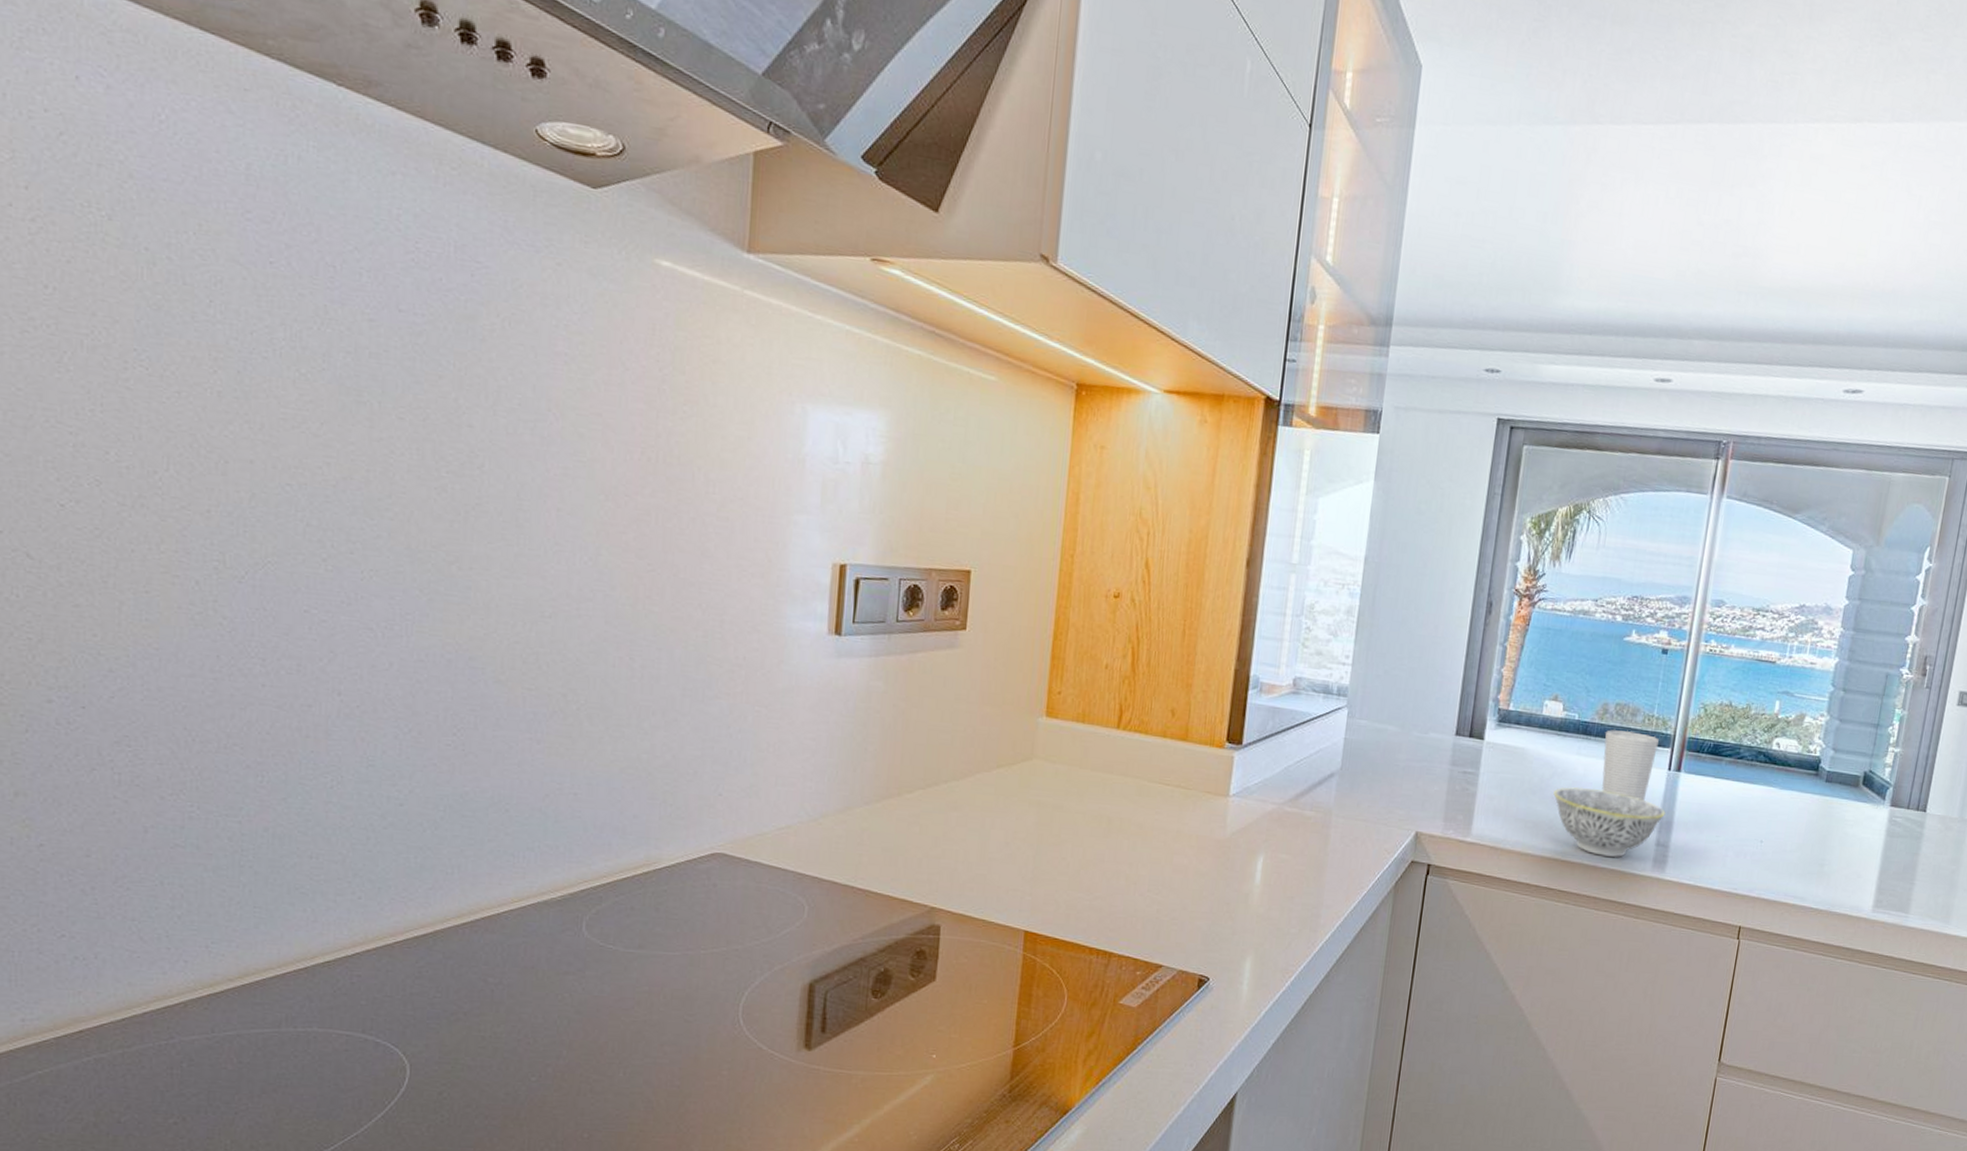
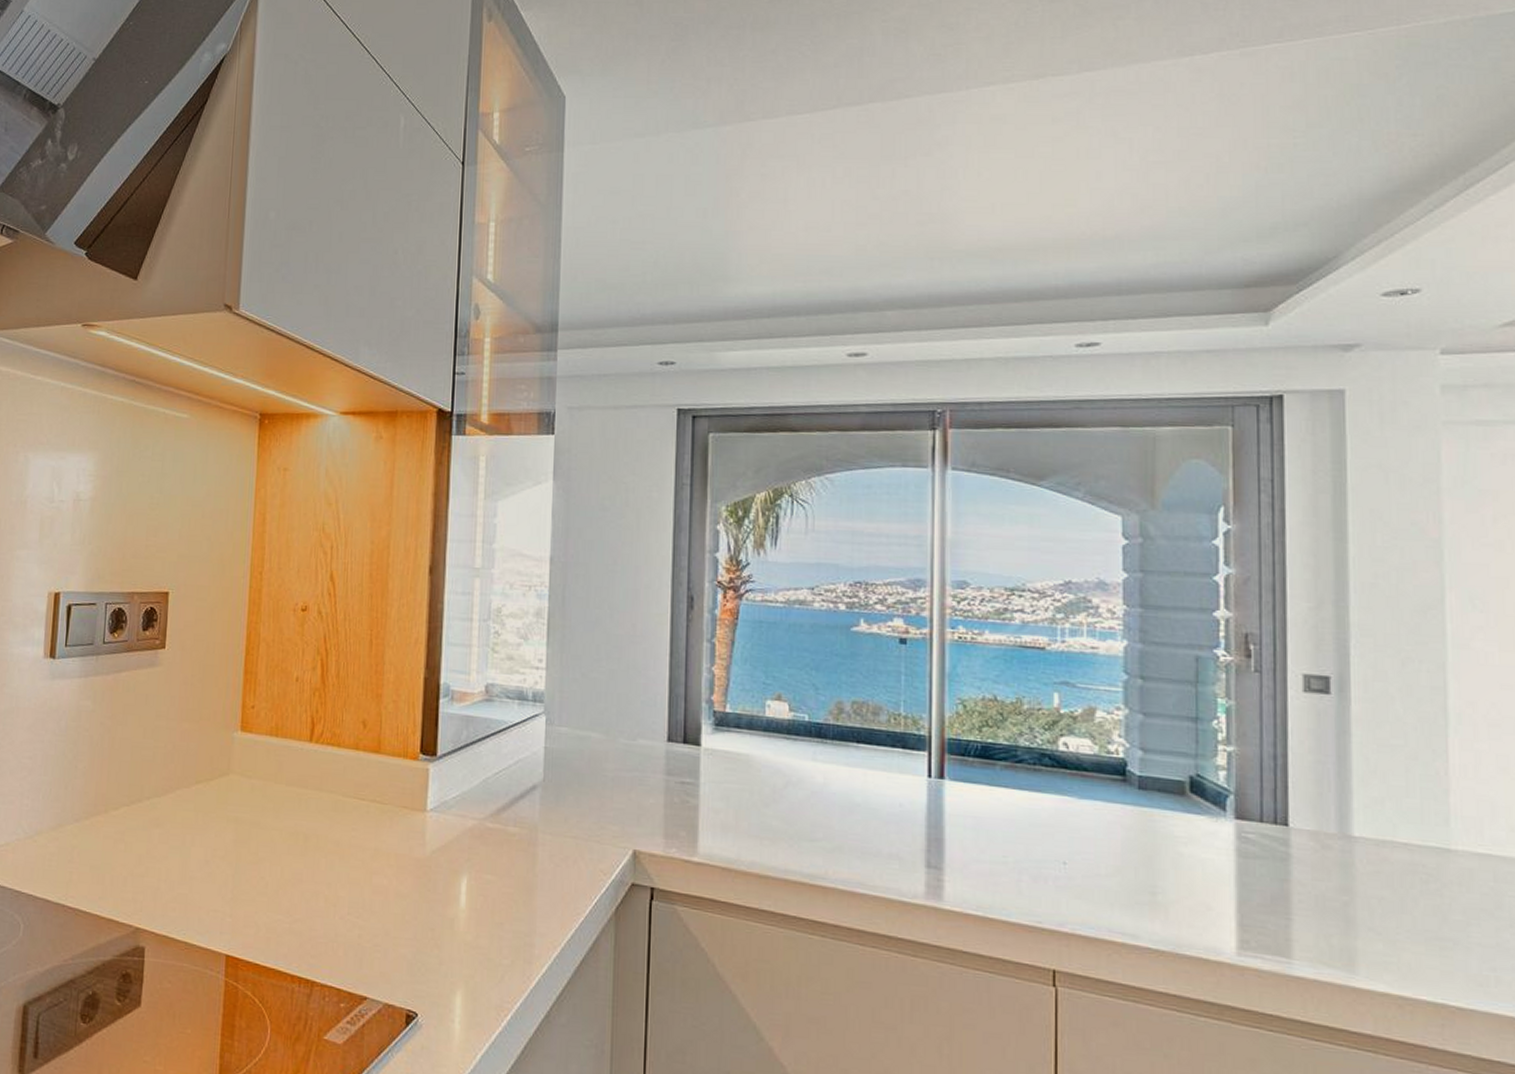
bowl: present [1553,787,1666,857] -> none [790,798,933,881]
cup: present [1601,729,1659,802] -> none [843,731,911,815]

